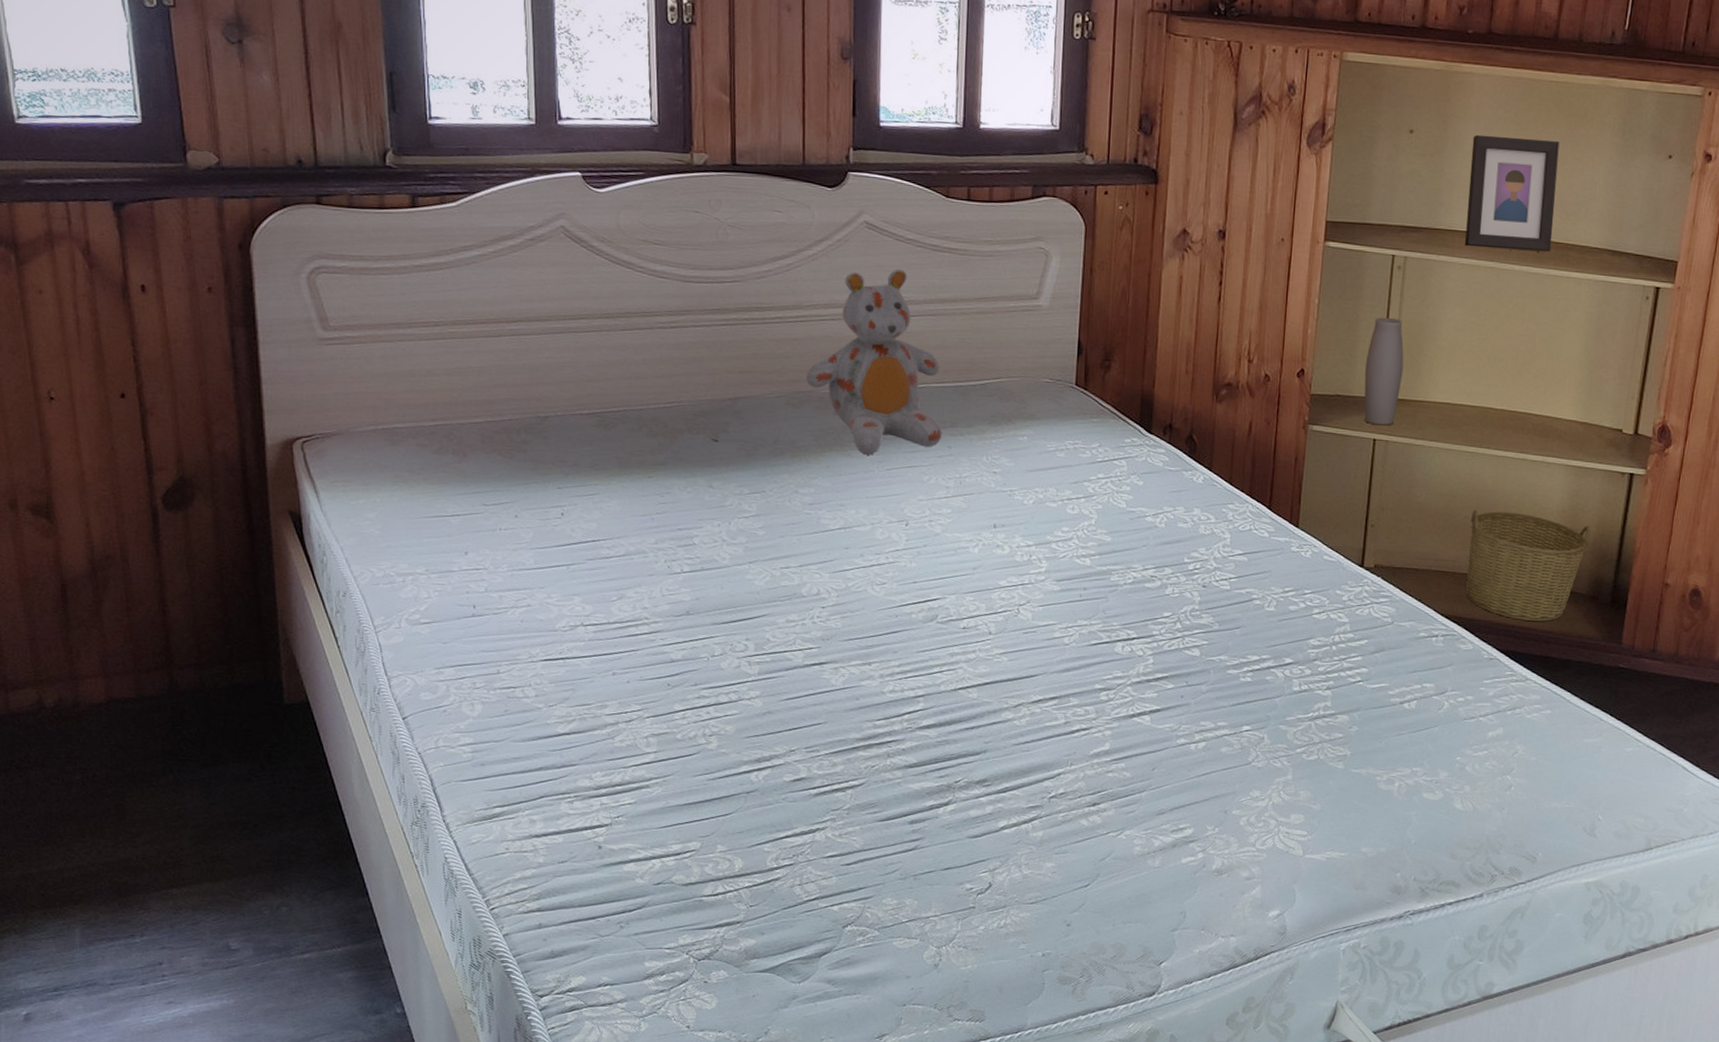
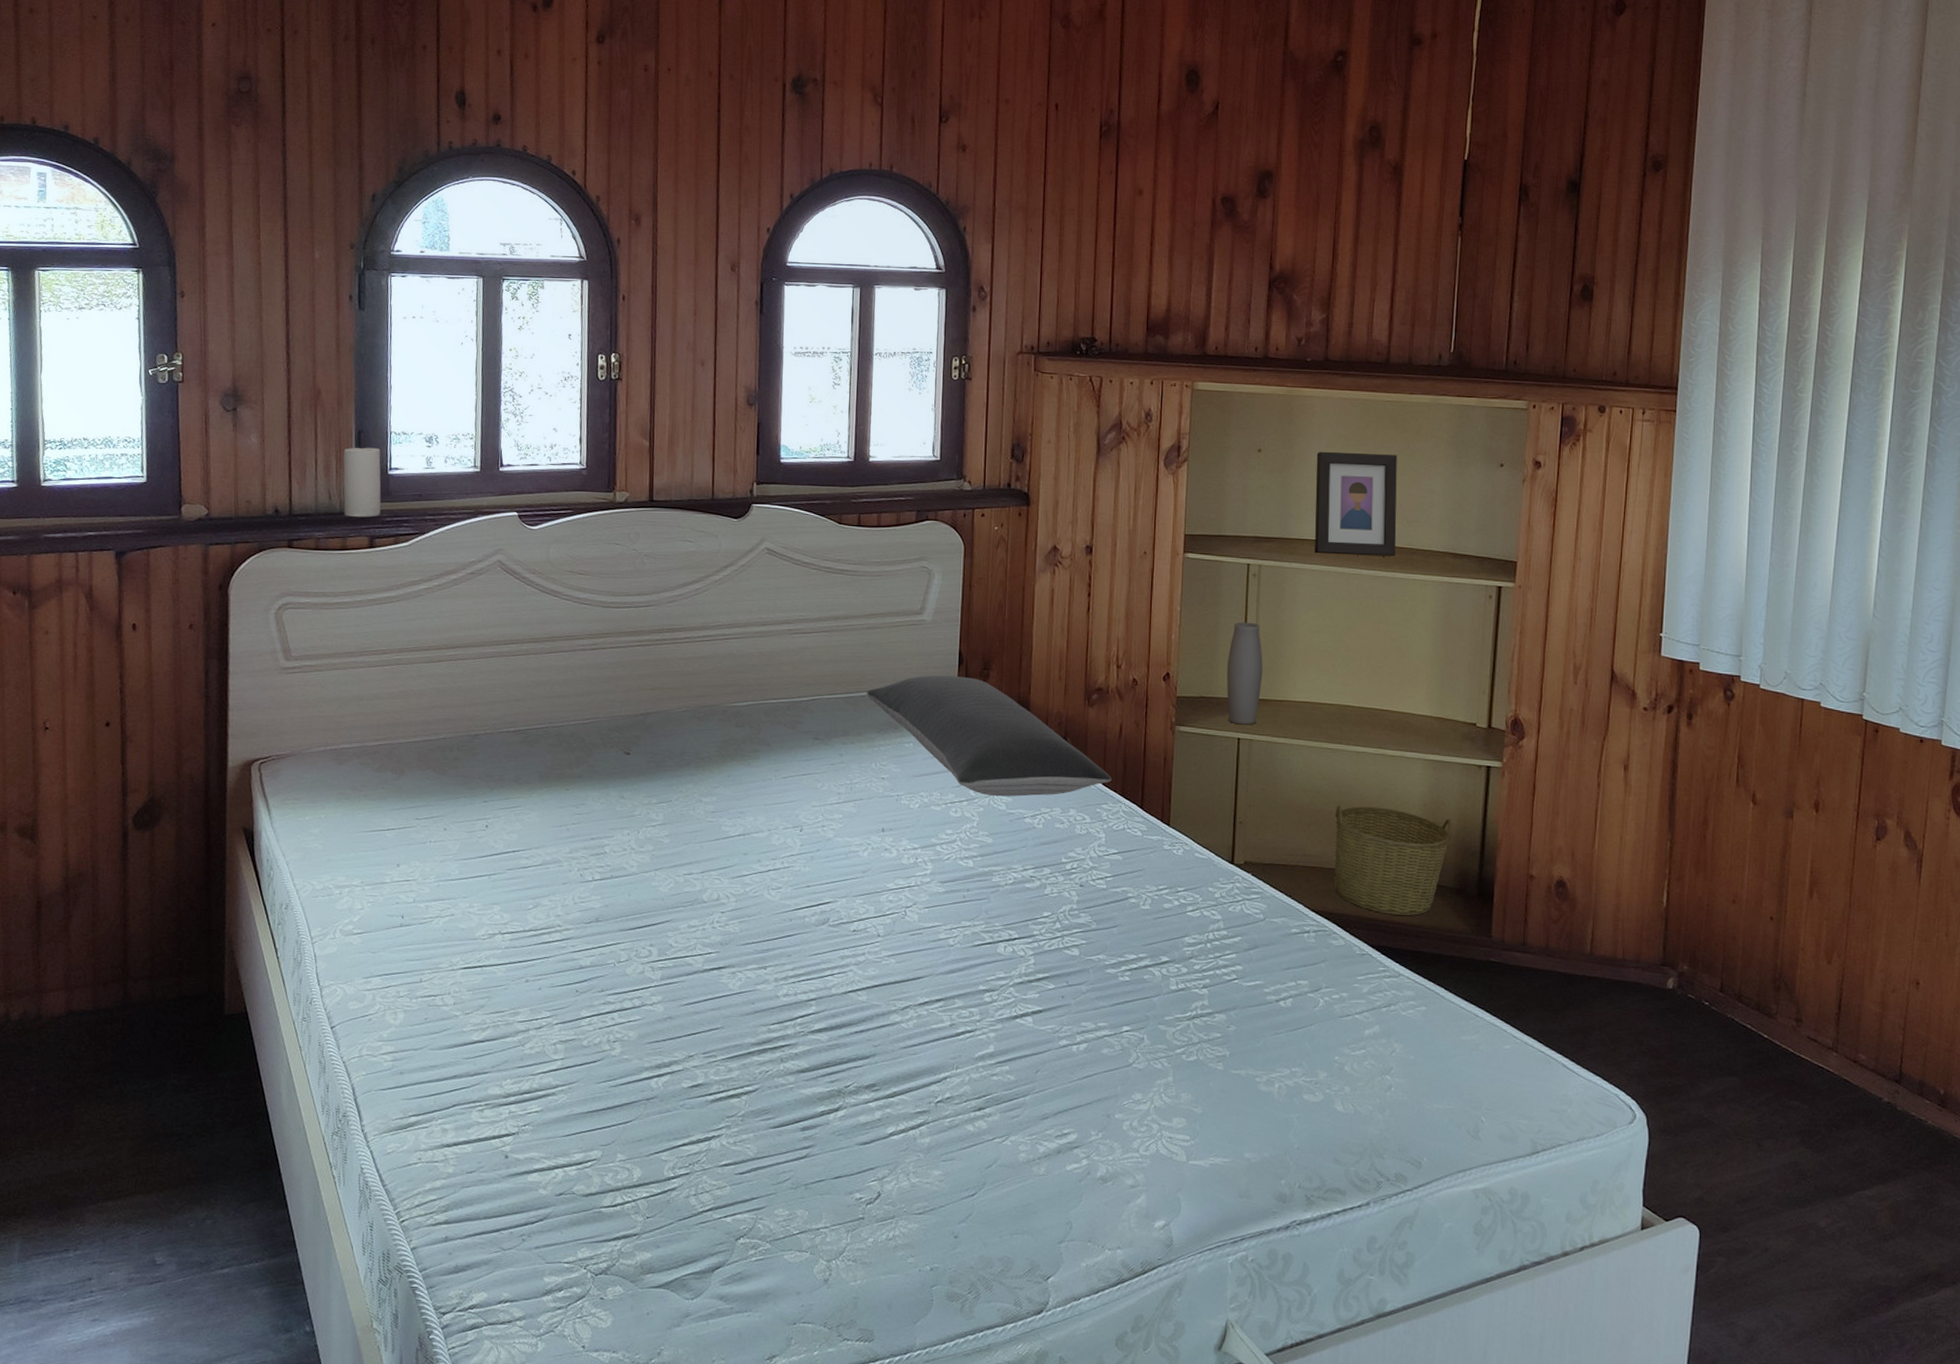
candle: none [375,91,421,173] -> present [343,447,381,517]
stuffed bear: present [806,268,942,455] -> none [711,590,835,764]
pillow: none [976,365,1239,494] -> present [866,675,1112,797]

